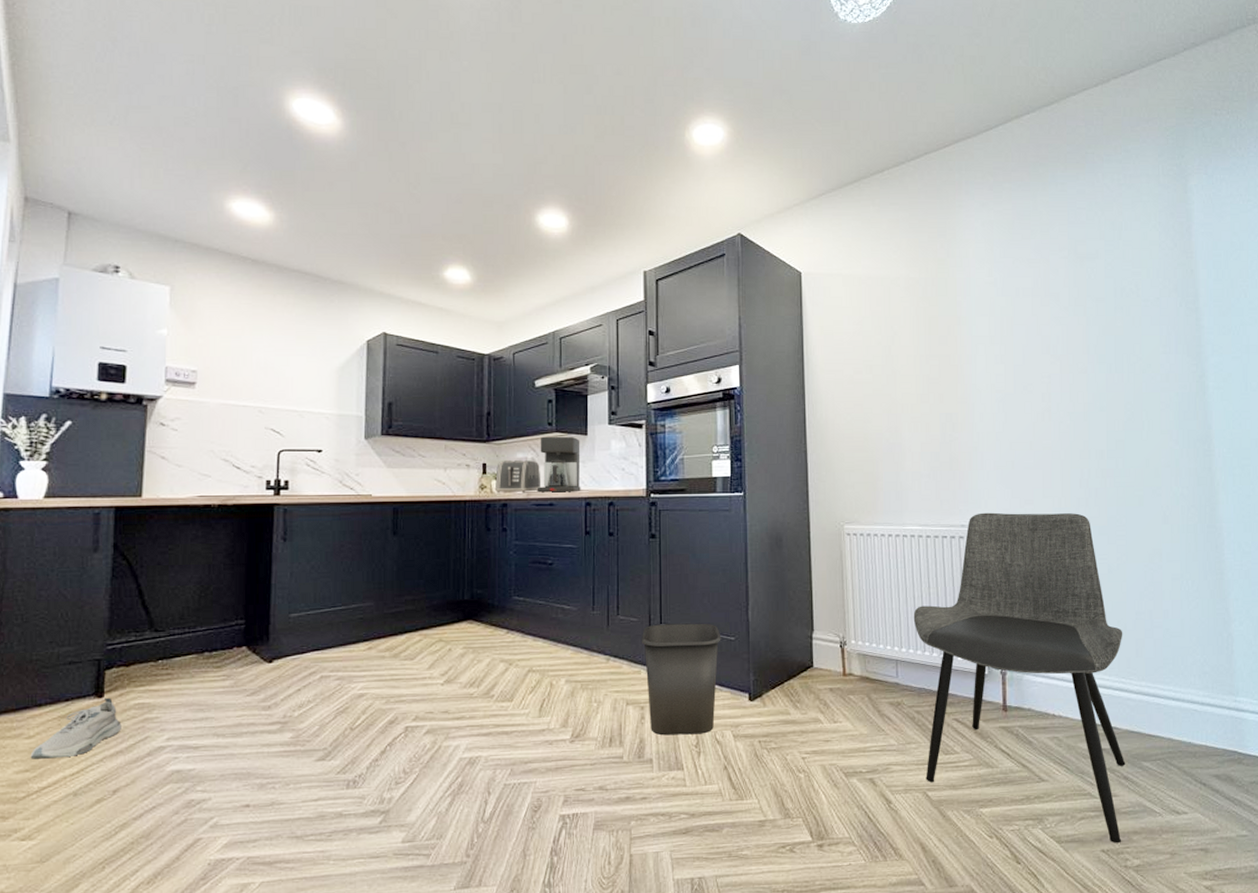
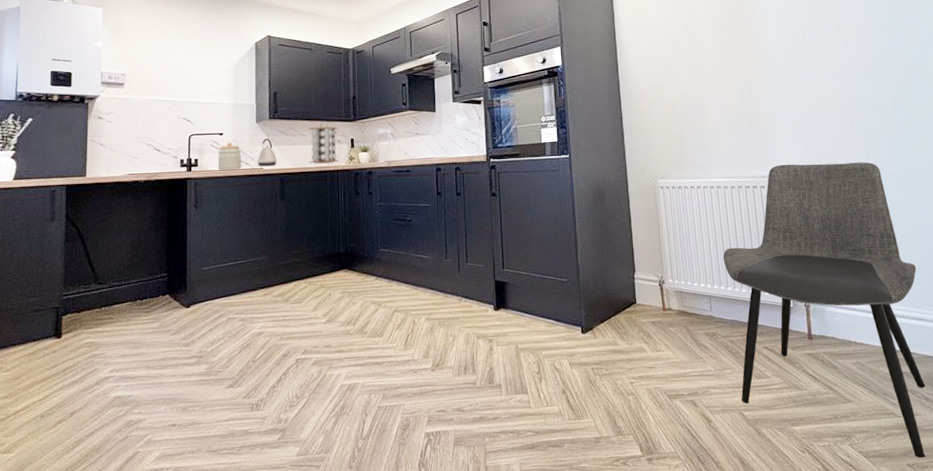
shoe: present [30,697,122,760] -> none [8,338,76,389]
jar: none [314,461,345,495] -> present [217,142,242,170]
kettle: none [364,458,390,493] -> present [257,138,278,167]
spice rack: none [429,441,467,492] -> present [308,121,339,164]
toaster: present [494,459,540,494] -> none [361,135,399,163]
coffee maker: present [538,436,581,493] -> none [396,113,432,162]
waste bin: present [641,623,721,736] -> none [487,267,556,364]

